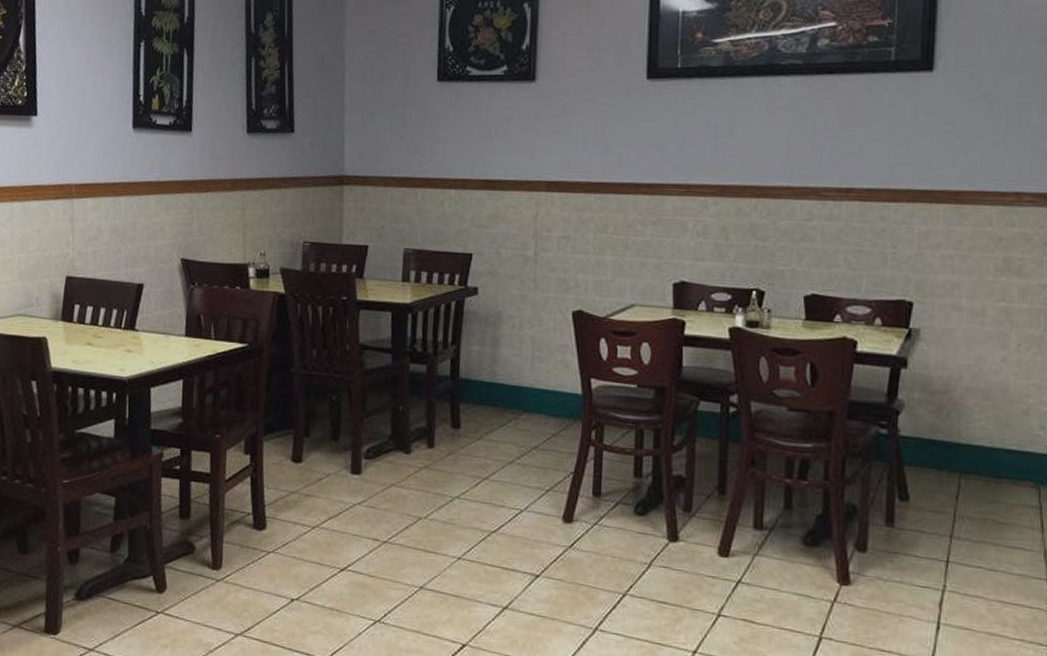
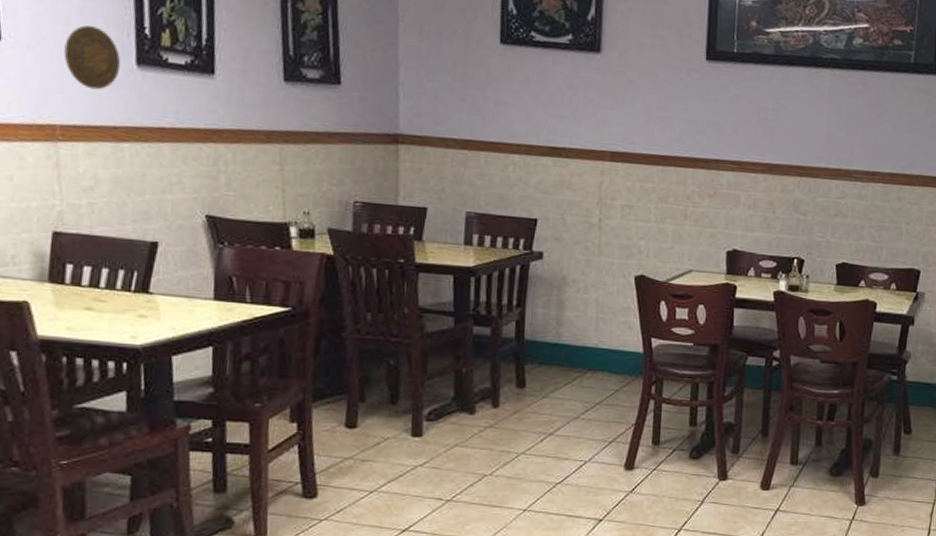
decorative plate: none [80,98,121,152] -> present [63,25,121,90]

